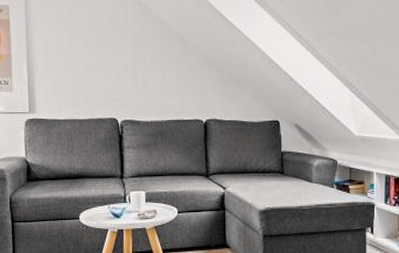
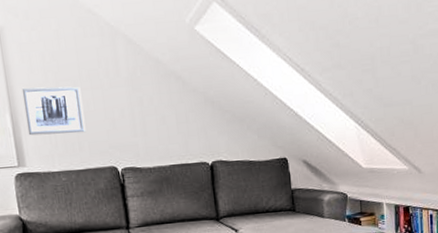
wall art: none [39,41,93,85] -> present [21,86,86,136]

